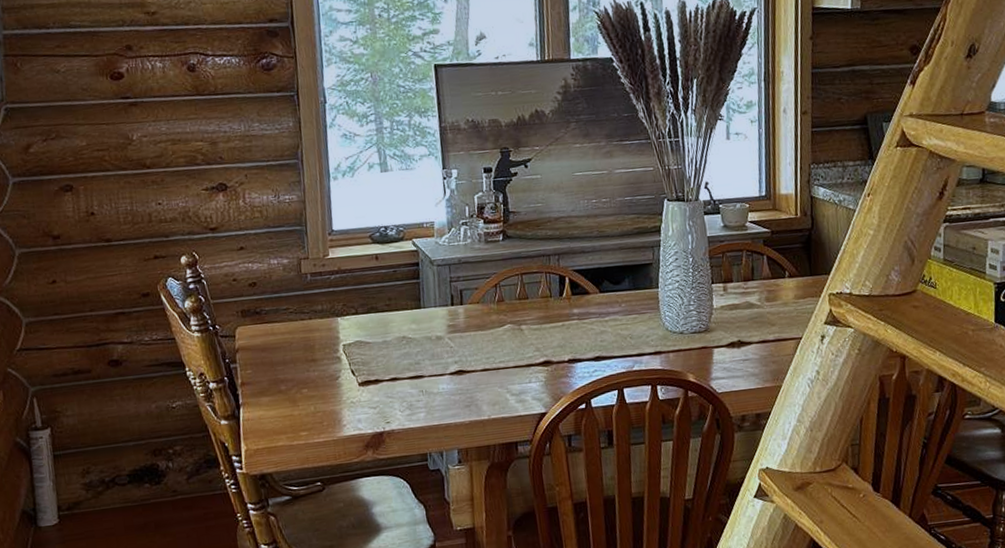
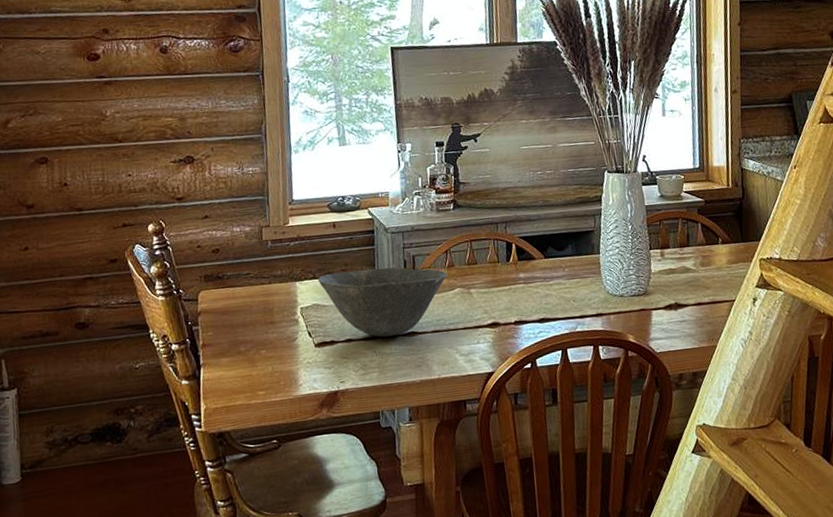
bowl: none [360,302,497,376] -> present [318,267,448,337]

